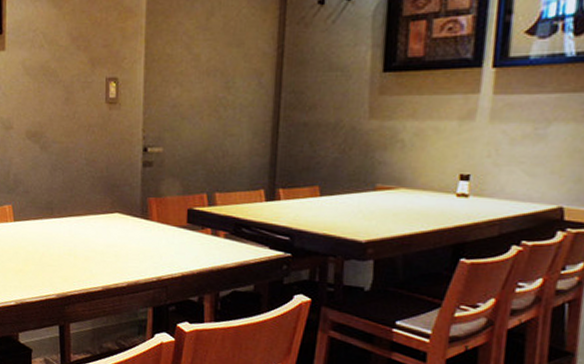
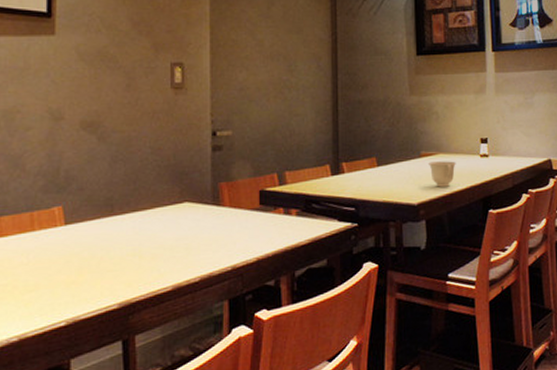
teacup: none [385,196,422,227] -> present [429,161,456,187]

